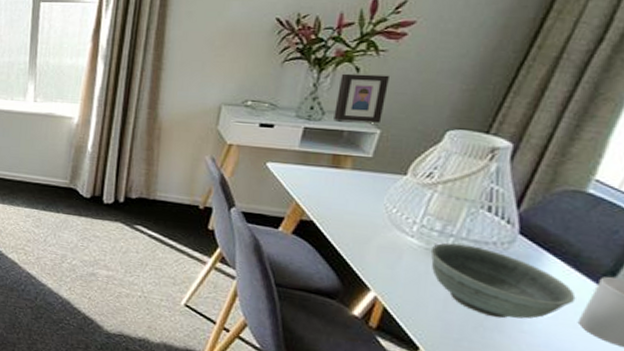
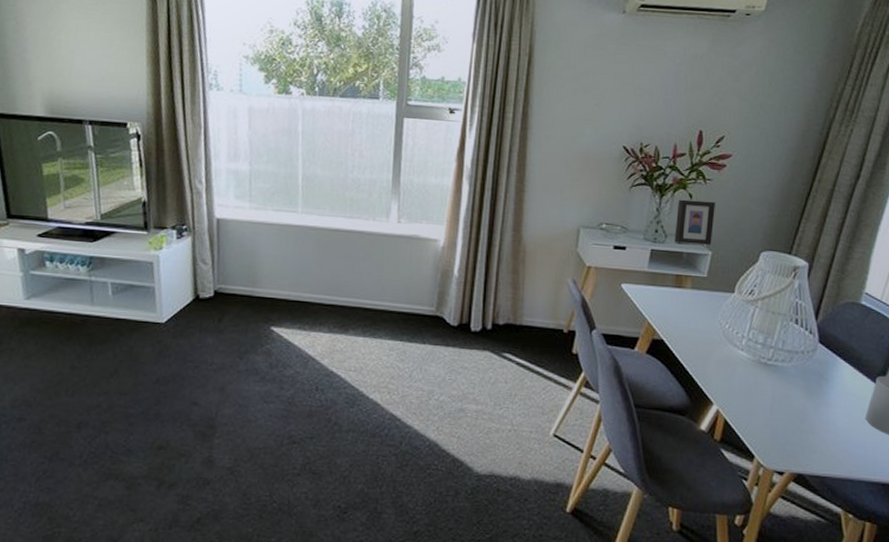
bowl: present [430,242,576,319] -> none [757,354,862,421]

